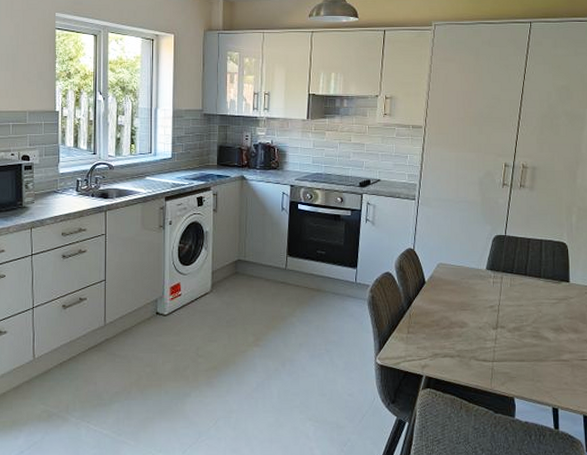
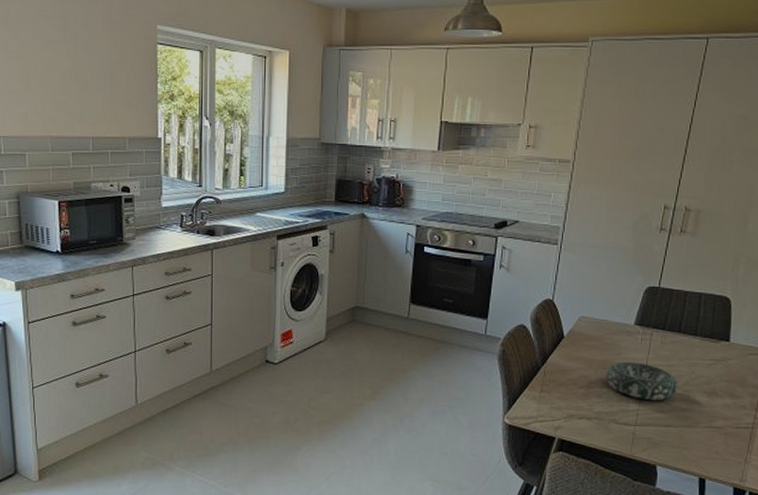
decorative bowl: none [464,303,528,338] -> present [606,361,678,401]

